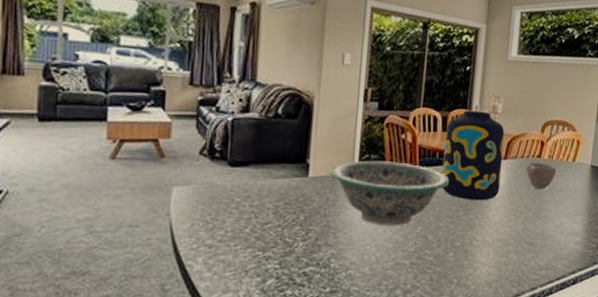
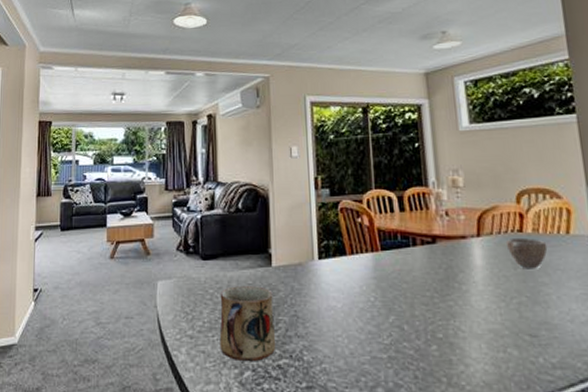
mug: none [242,195,306,270] -> present [219,286,276,362]
decorative bowl: present [330,160,450,226] -> none [291,246,418,315]
vase: present [441,110,505,201] -> none [404,187,479,285]

